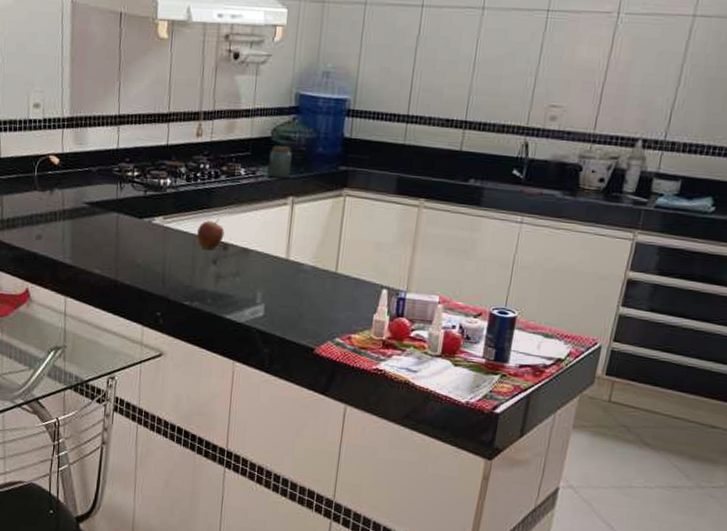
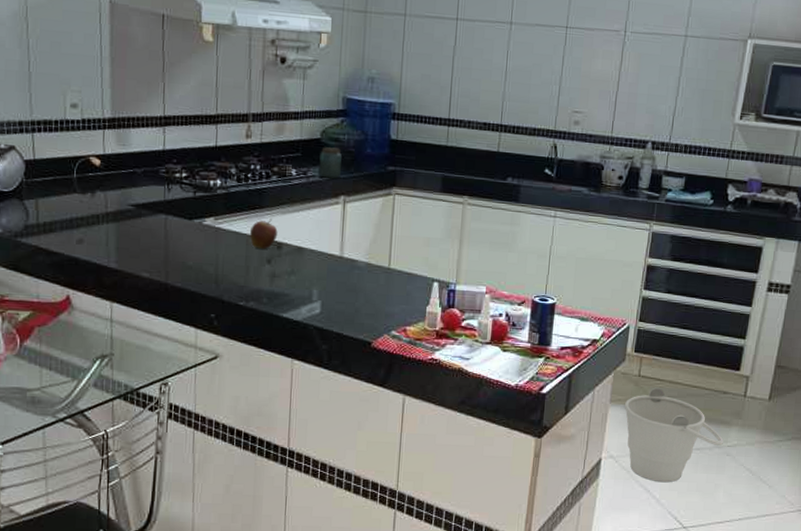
bucket: none [589,415,708,521] -> present [624,387,724,483]

